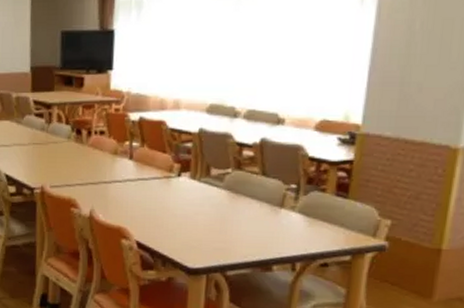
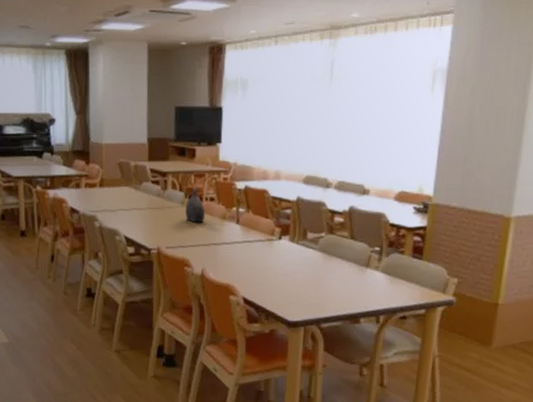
water jug: none [72,120,94,159] -> present [185,187,205,223]

